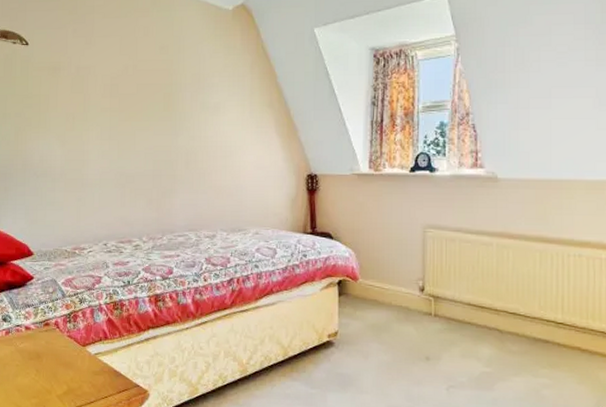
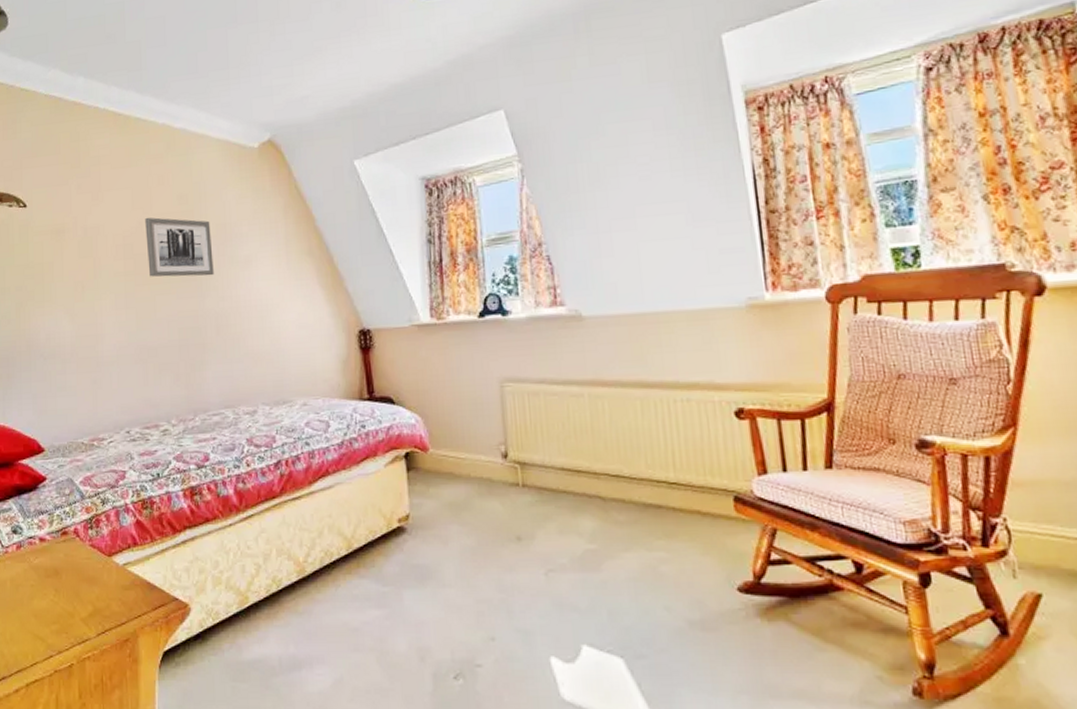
wall art: none [130,62,187,118] -> present [145,217,214,277]

